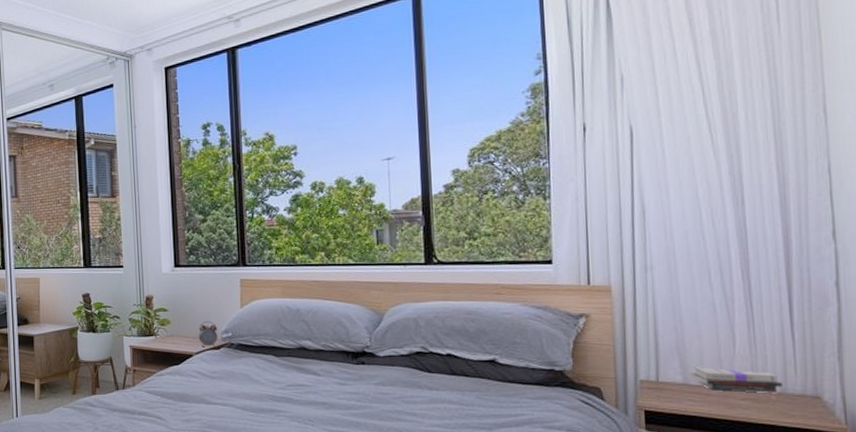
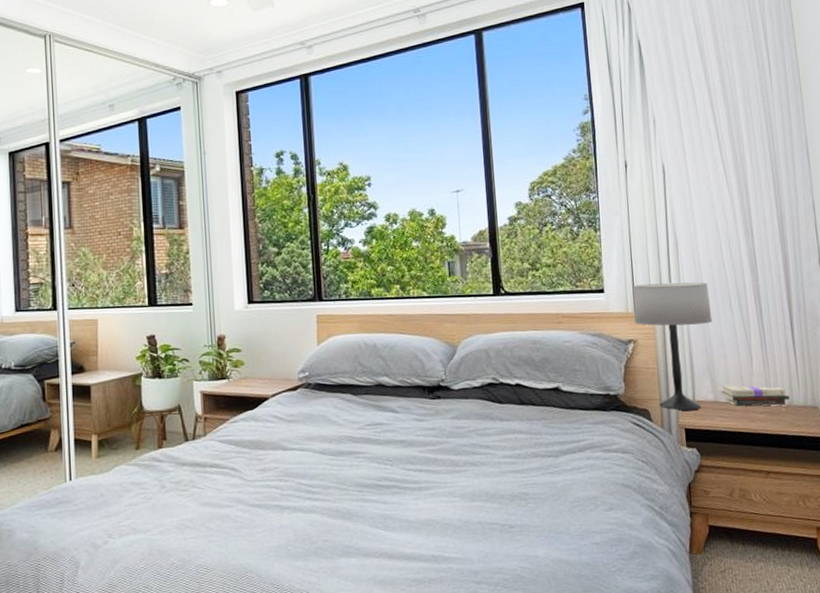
alarm clock: present [198,321,218,348] -> none [274,360,295,389]
table lamp: none [586,253,685,391] -> present [632,281,713,411]

